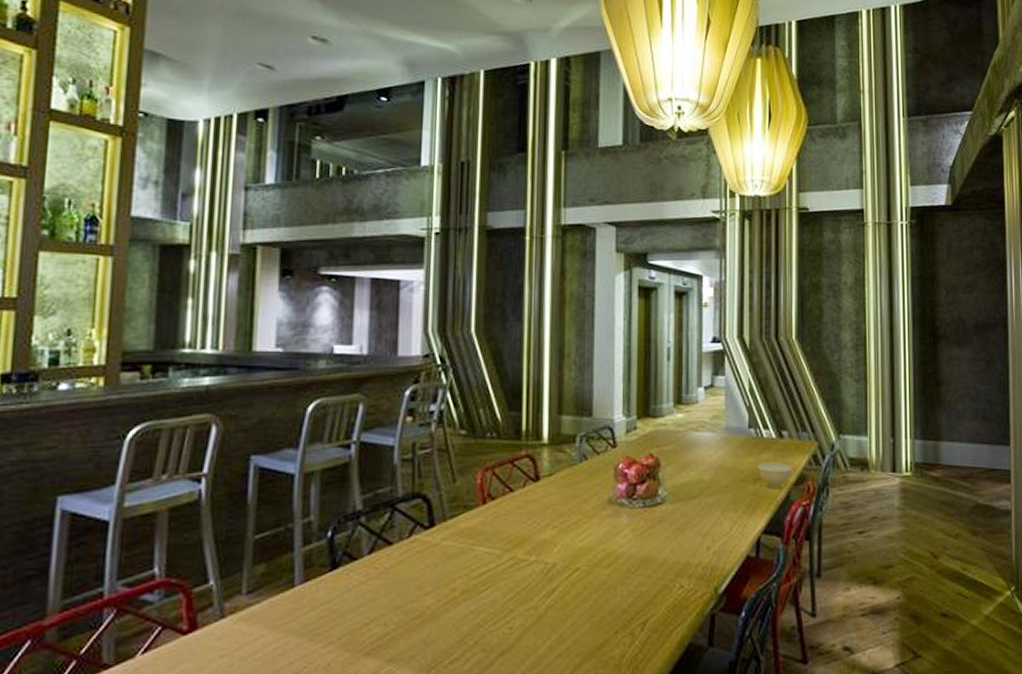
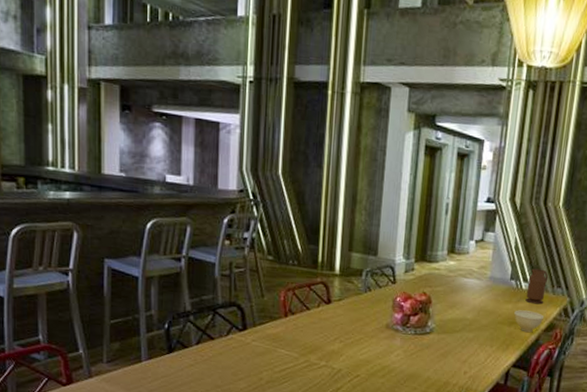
water jug: none [768,412,791,454] -> present [525,268,549,305]

